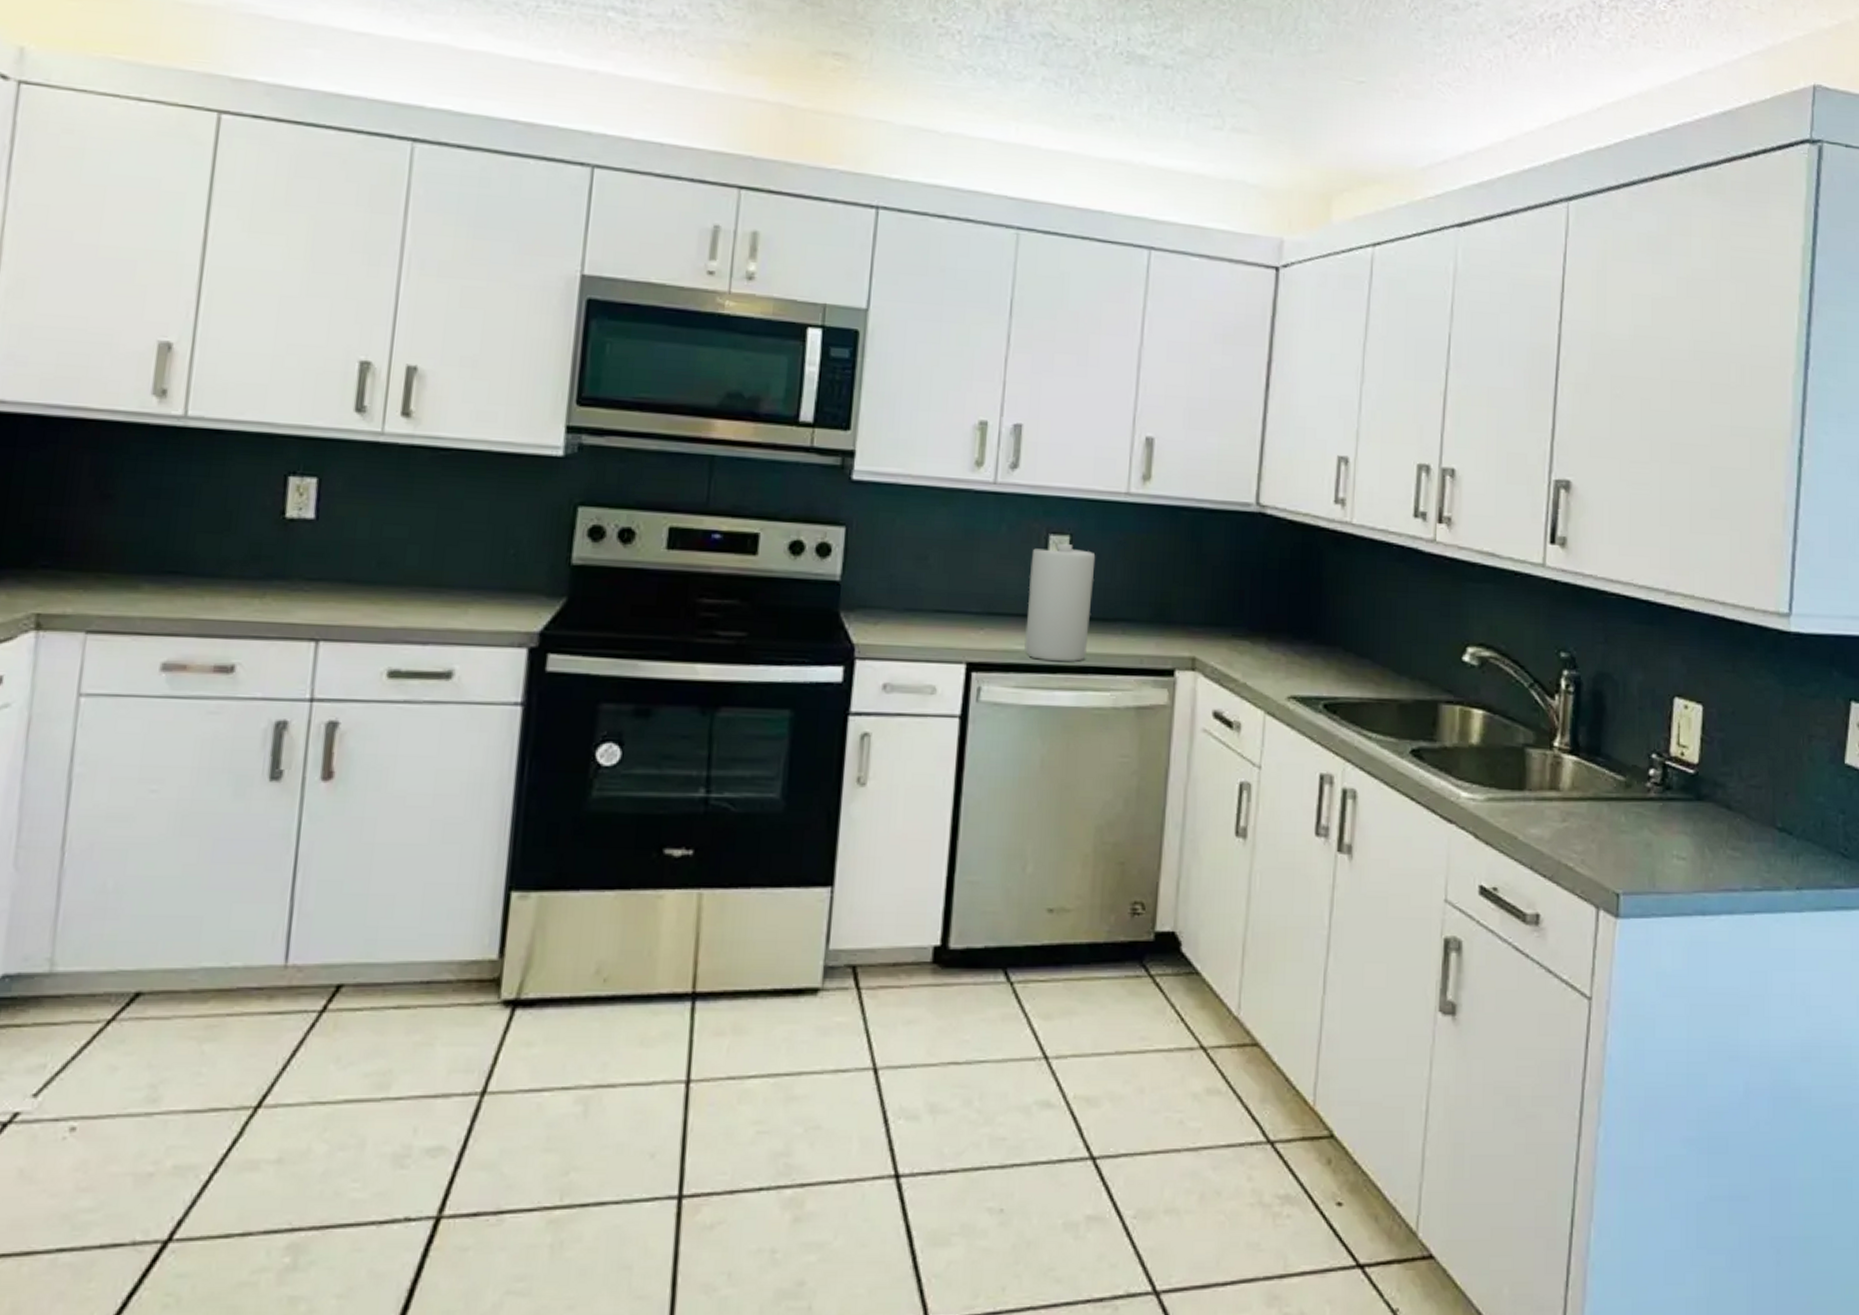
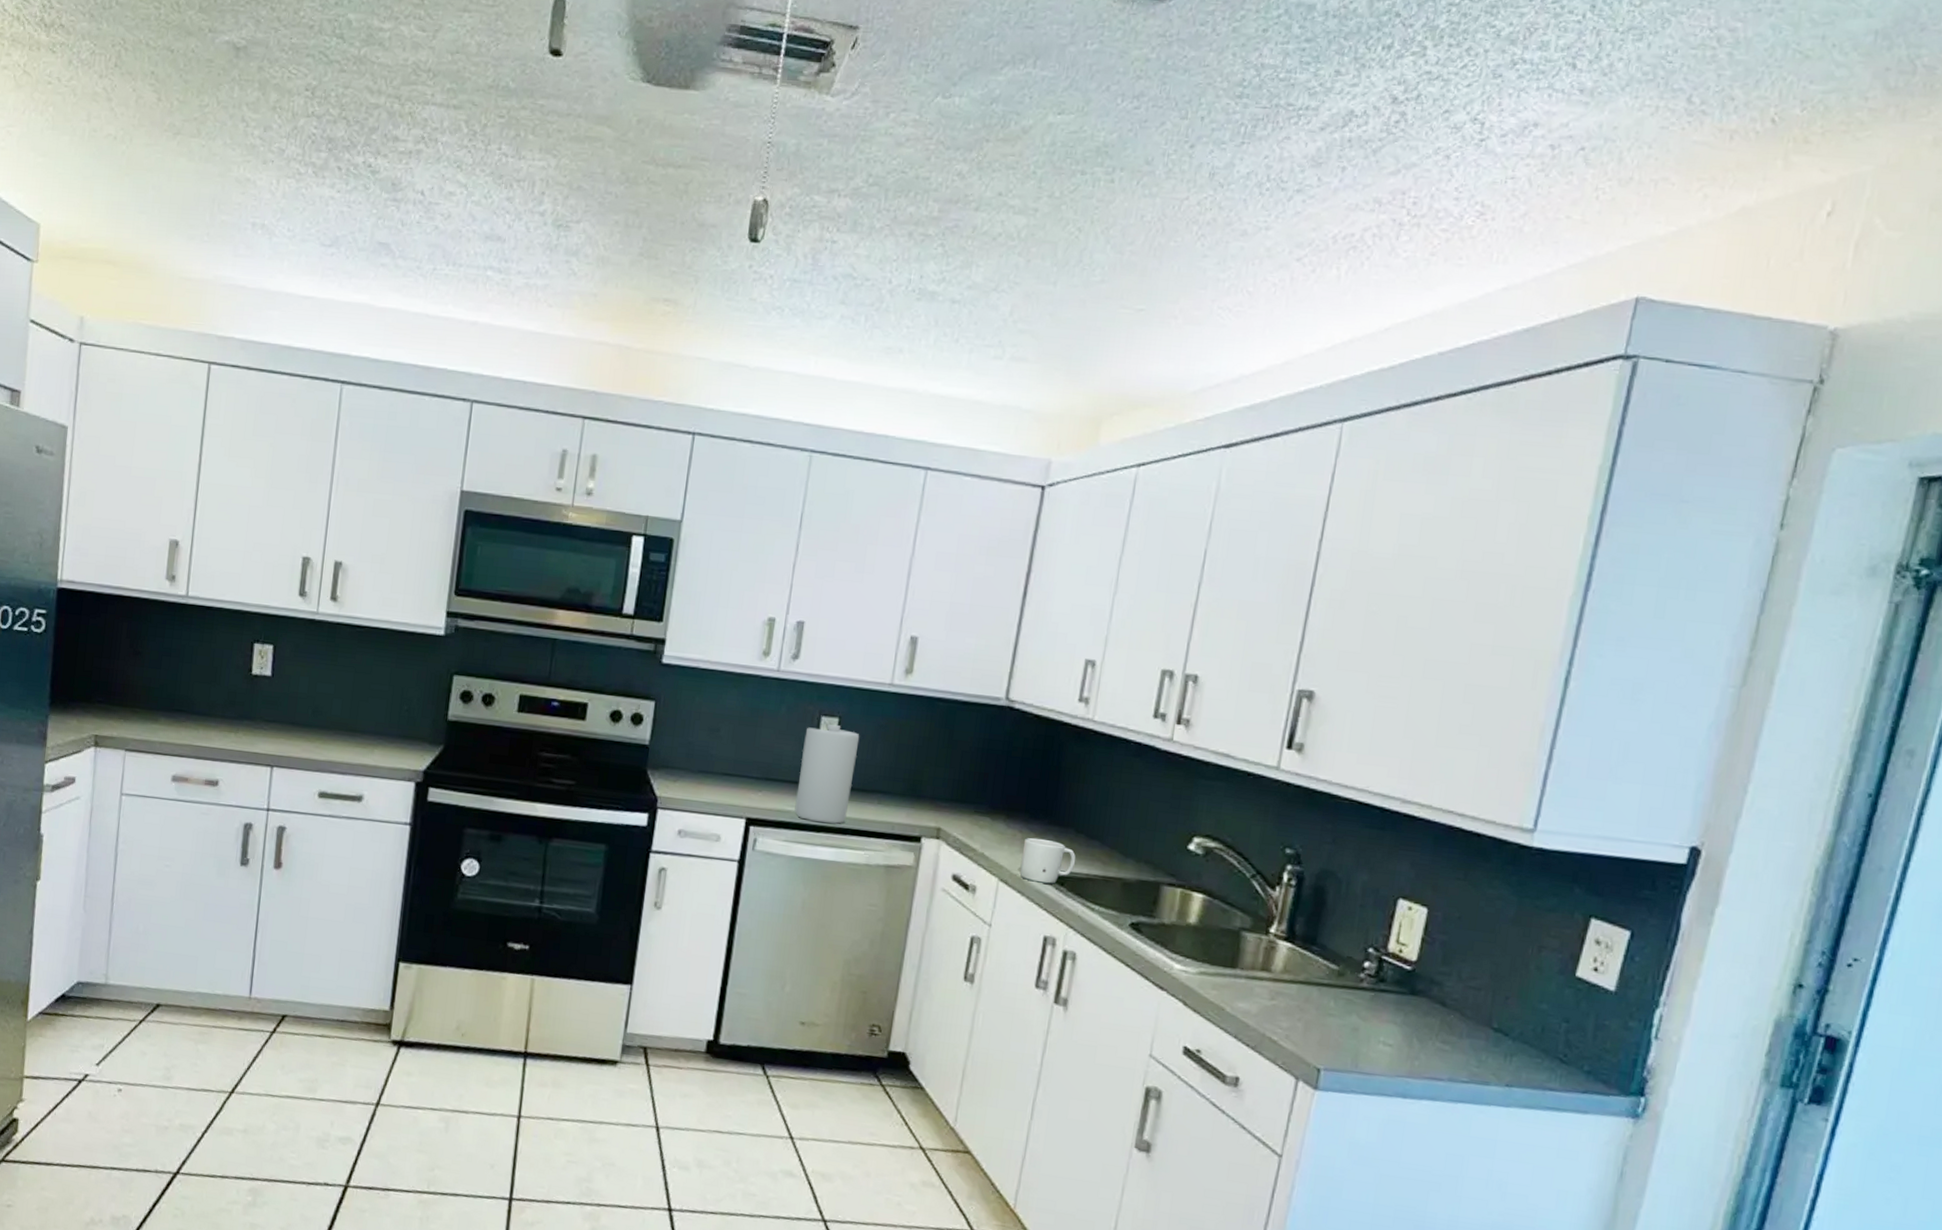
mug: none [1287,660,1347,713] -> present [1019,837,1076,884]

